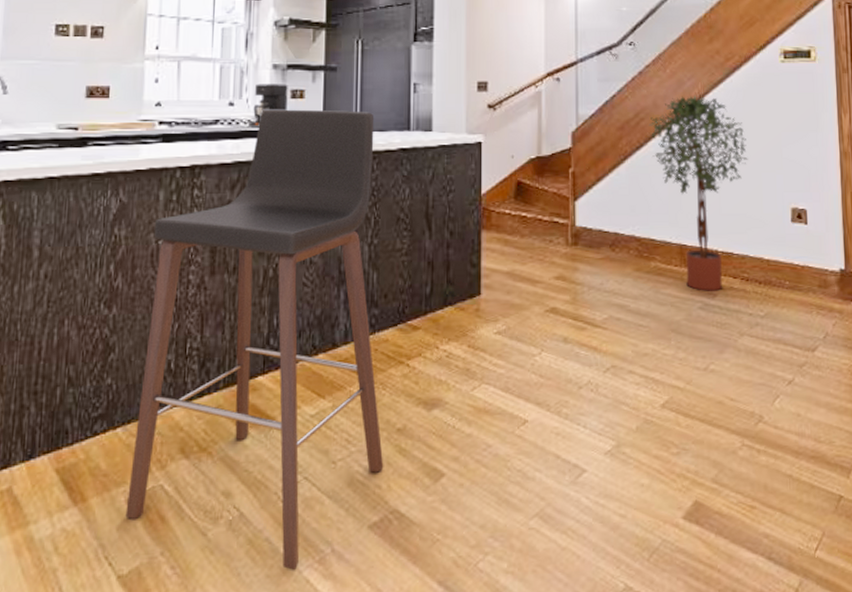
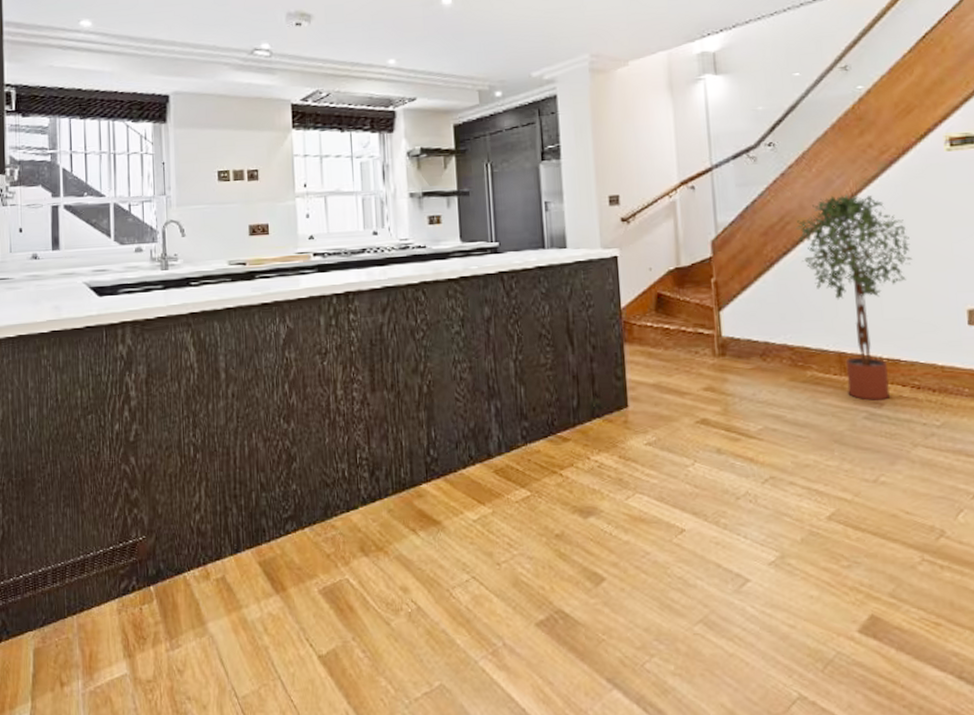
bar stool: present [125,109,384,570] -> none [318,232,546,660]
coffee maker: present [248,84,288,128] -> none [392,211,427,255]

